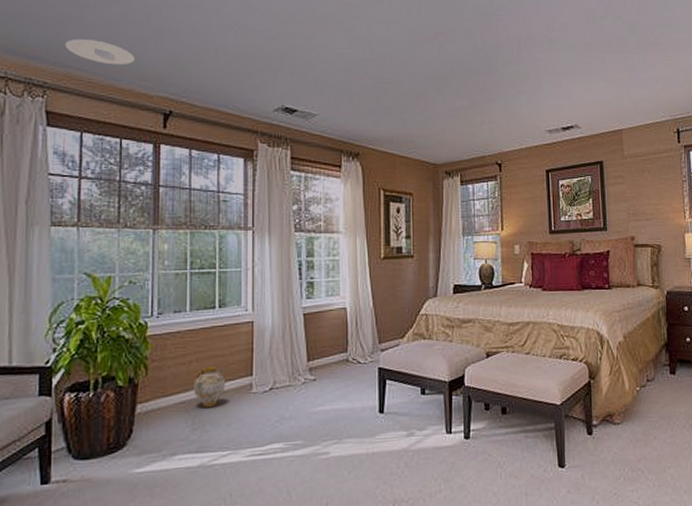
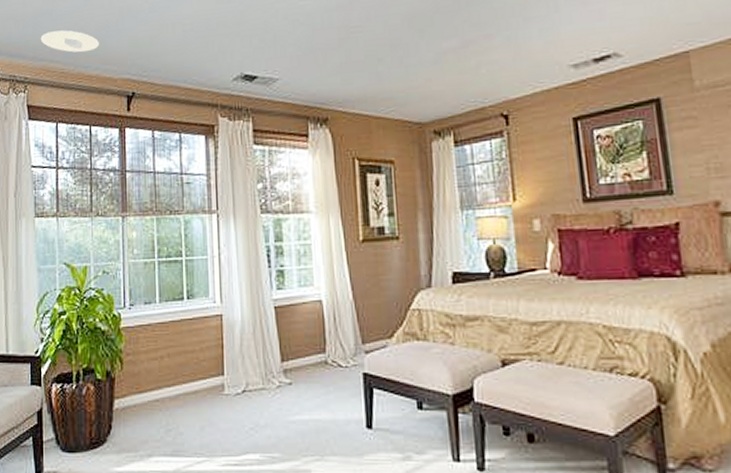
ceramic jug: present [194,366,226,407] -> none [166,363,198,407]

